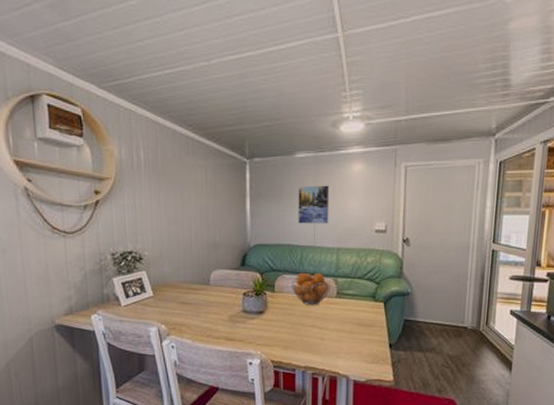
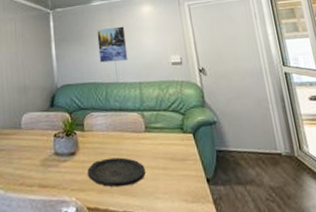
plate: none [275,319,331,345] -> present [88,157,146,187]
fruit basket: present [291,272,332,306] -> none [99,108,139,143]

